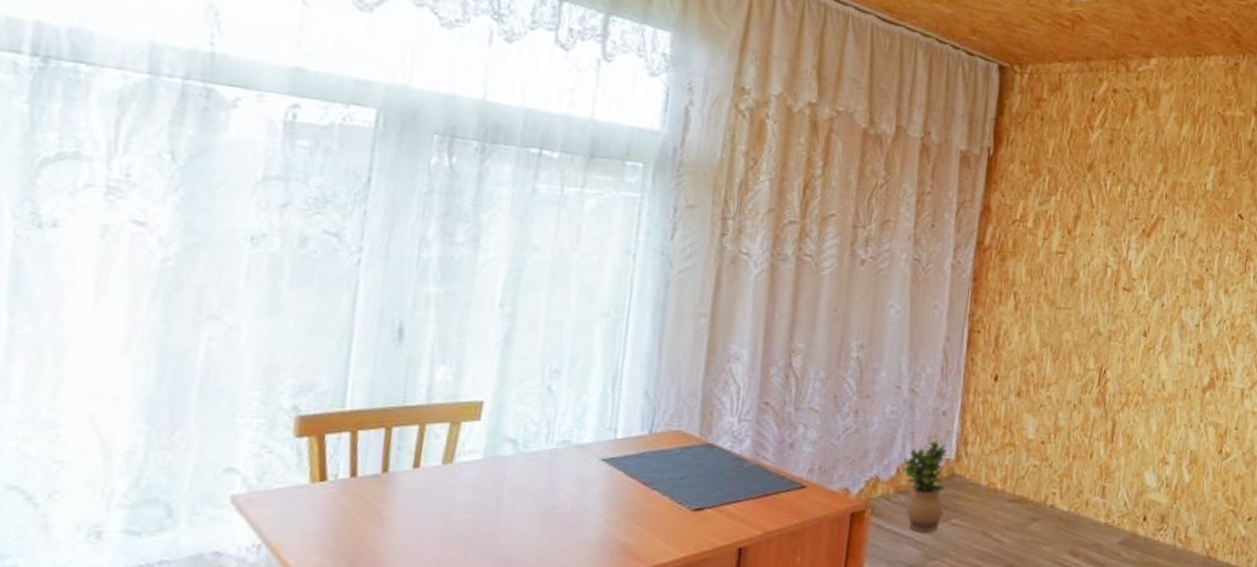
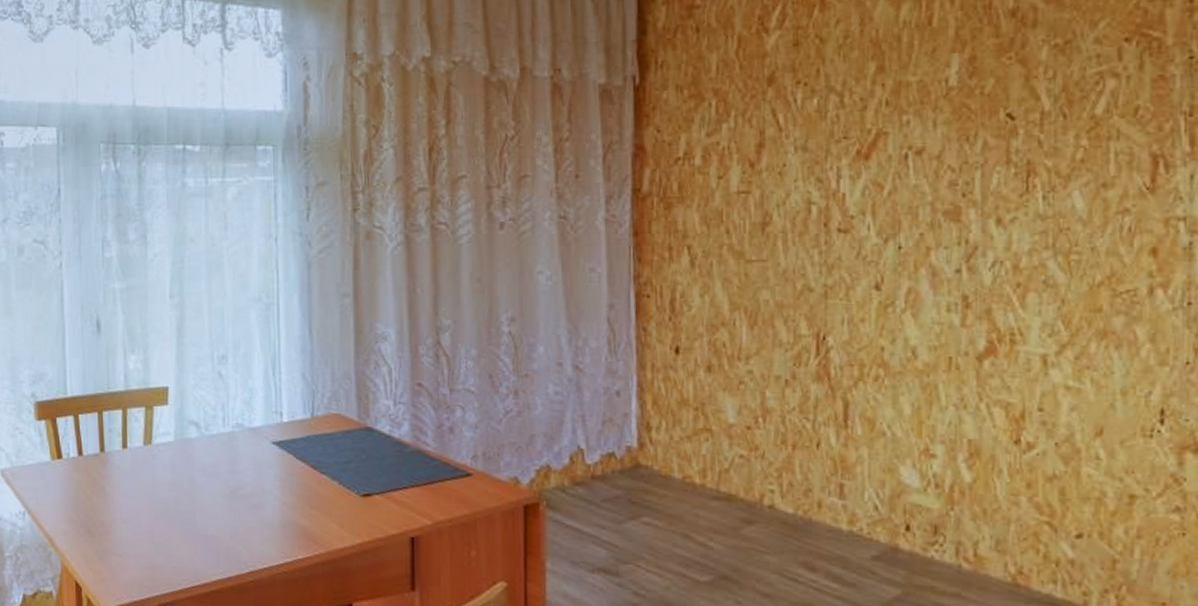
potted plant: present [902,440,947,533] -> none [576,425,633,532]

